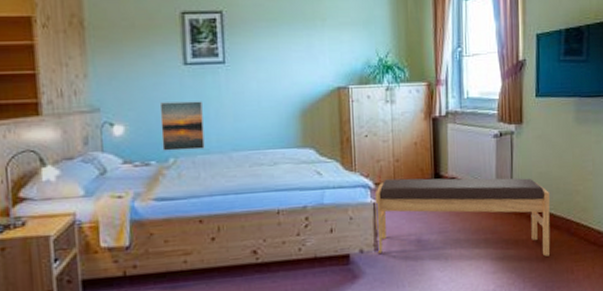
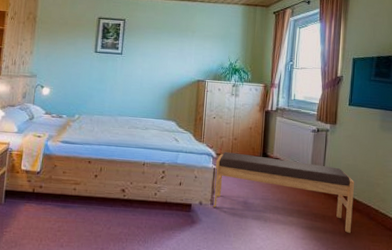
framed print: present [159,101,205,151] -> none [72,76,103,111]

